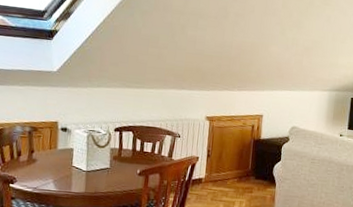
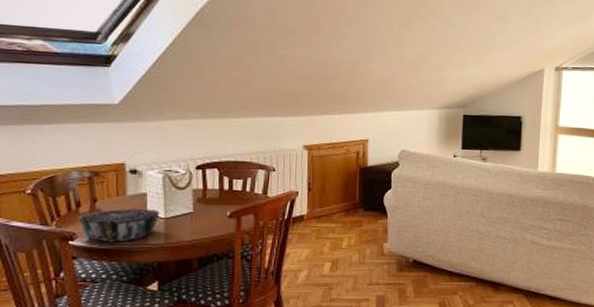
decorative bowl: none [18,160,83,188] -> present [78,209,160,243]

